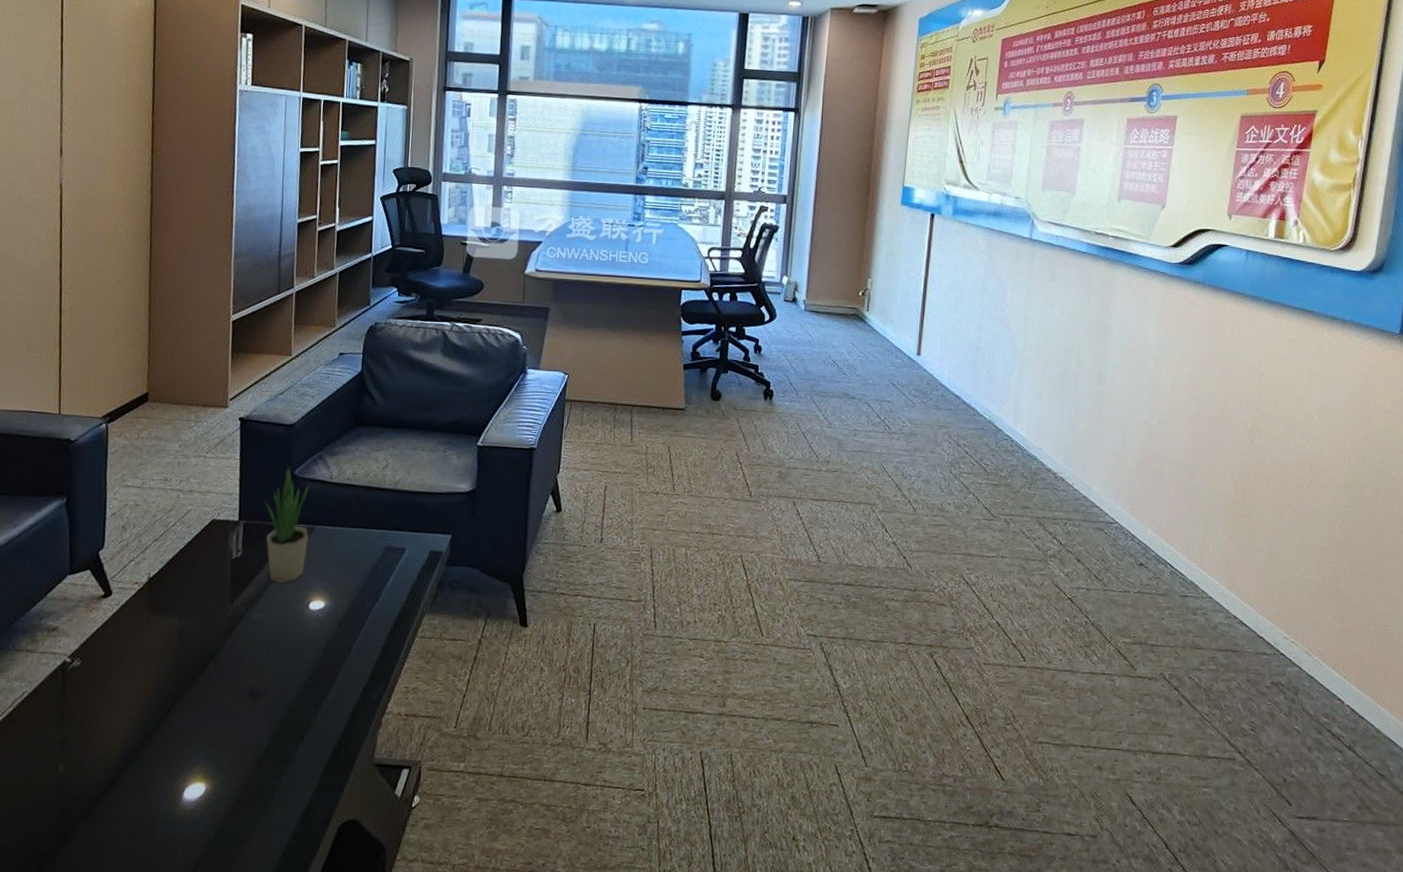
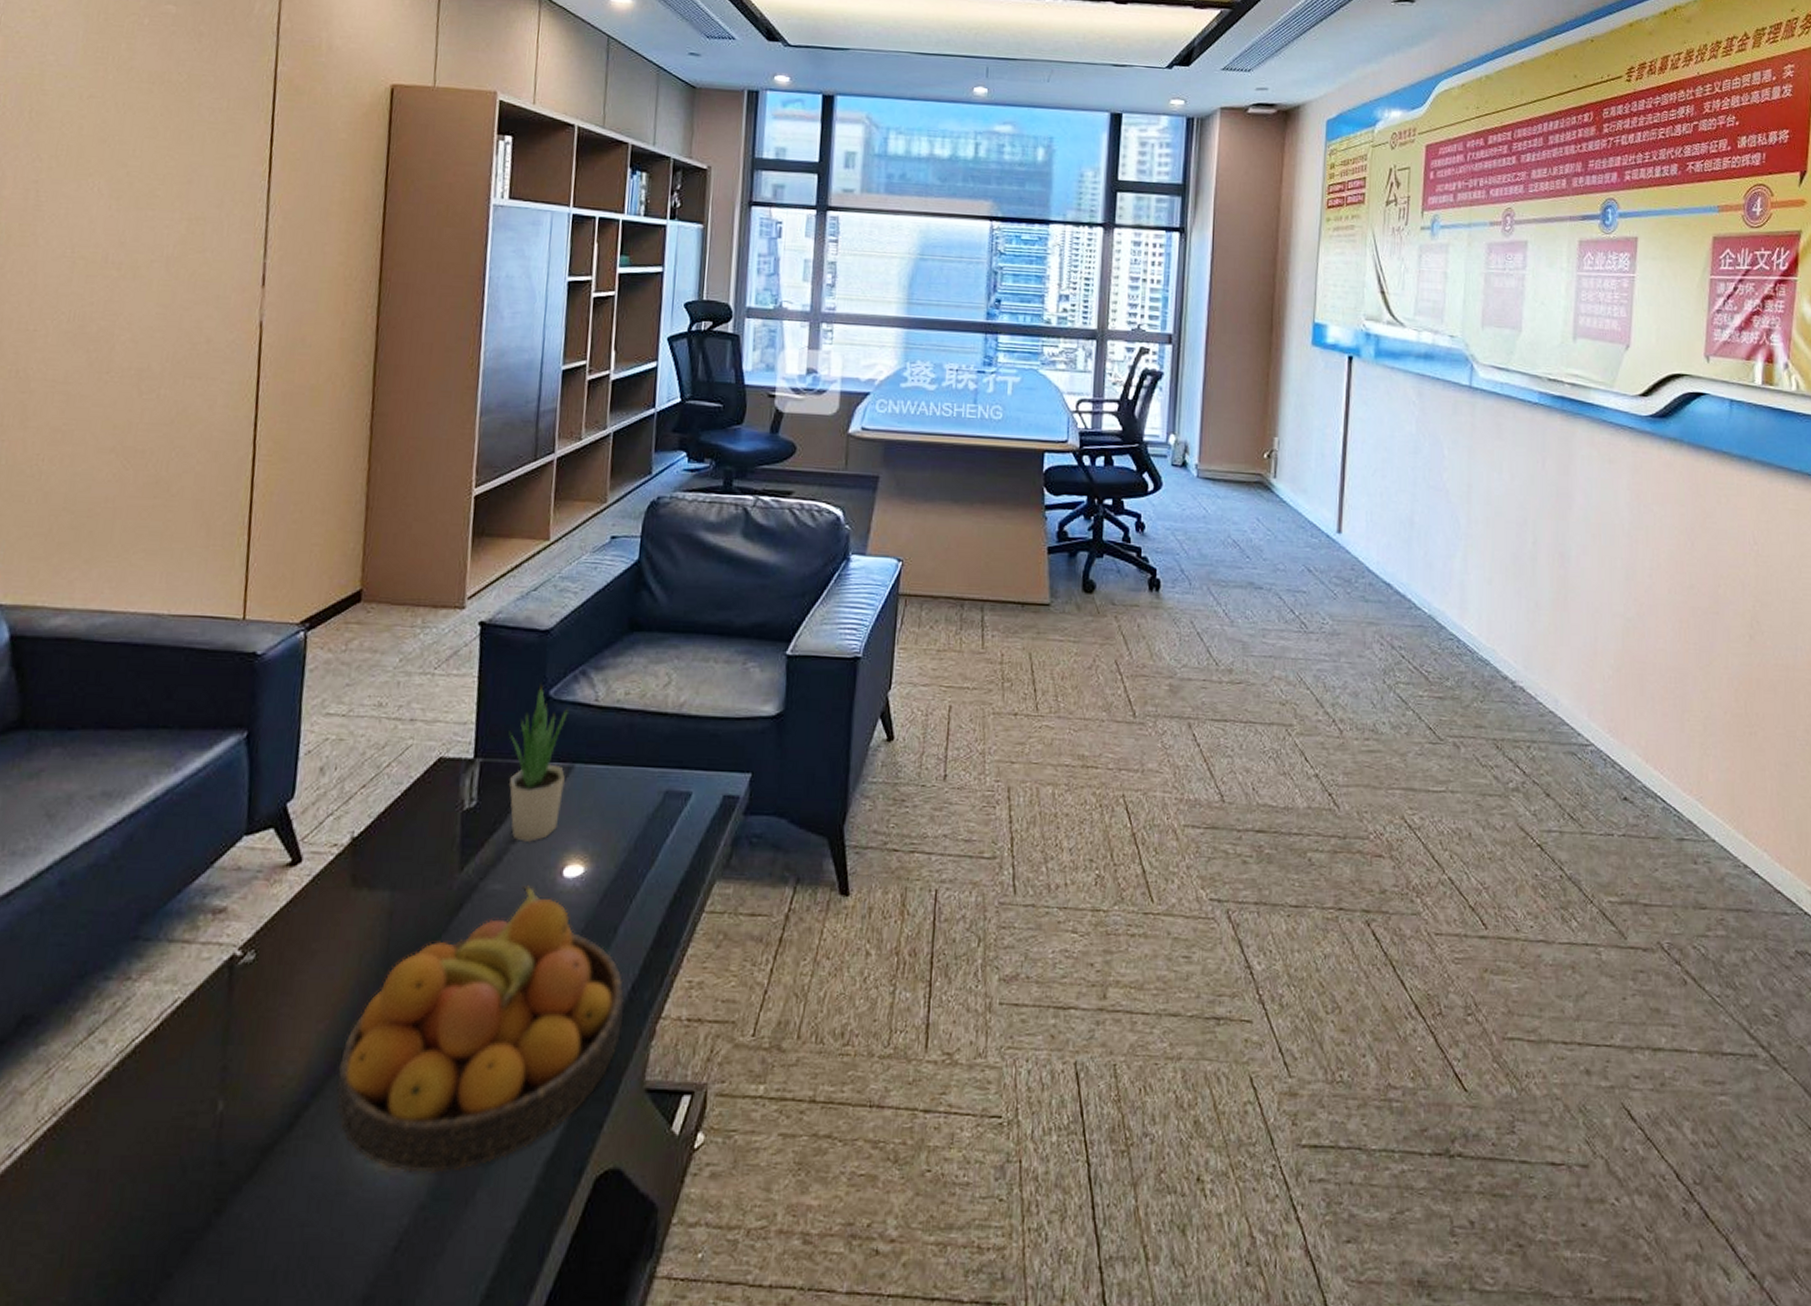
fruit bowl: none [145,615,358,820] -> present [336,885,625,1173]

